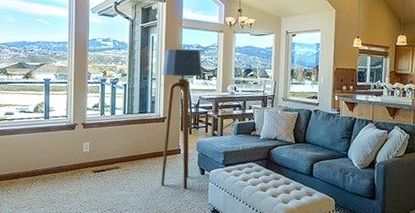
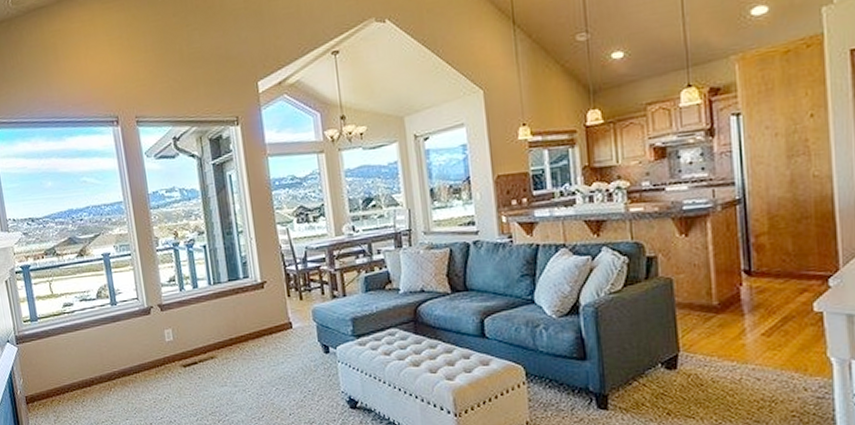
floor lamp: present [161,49,203,189] -> none [249,183,309,375]

